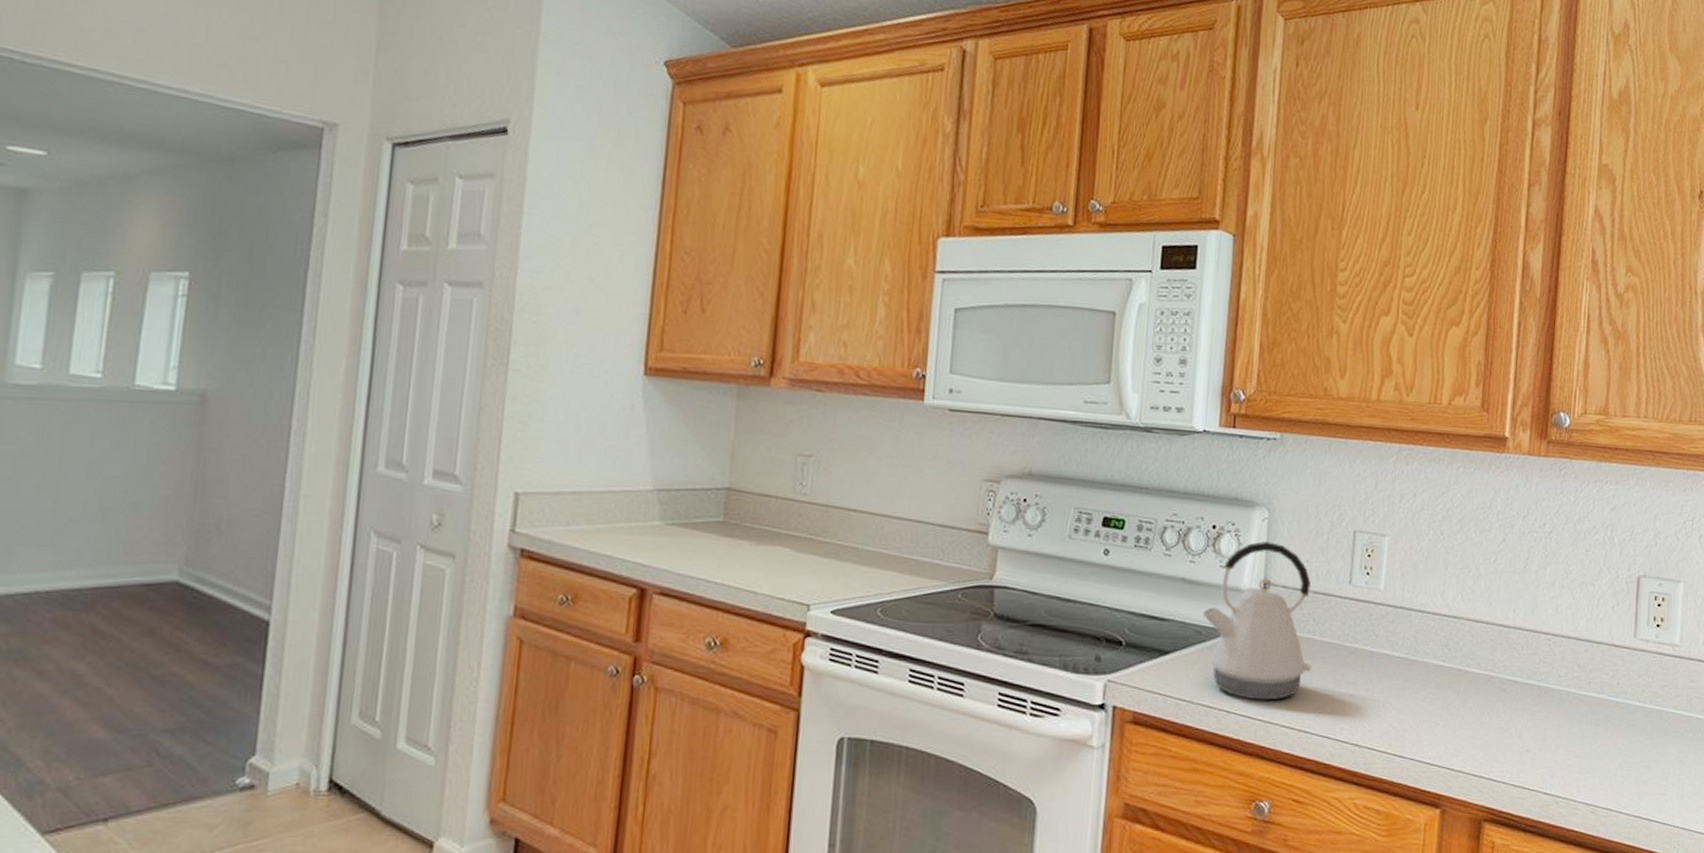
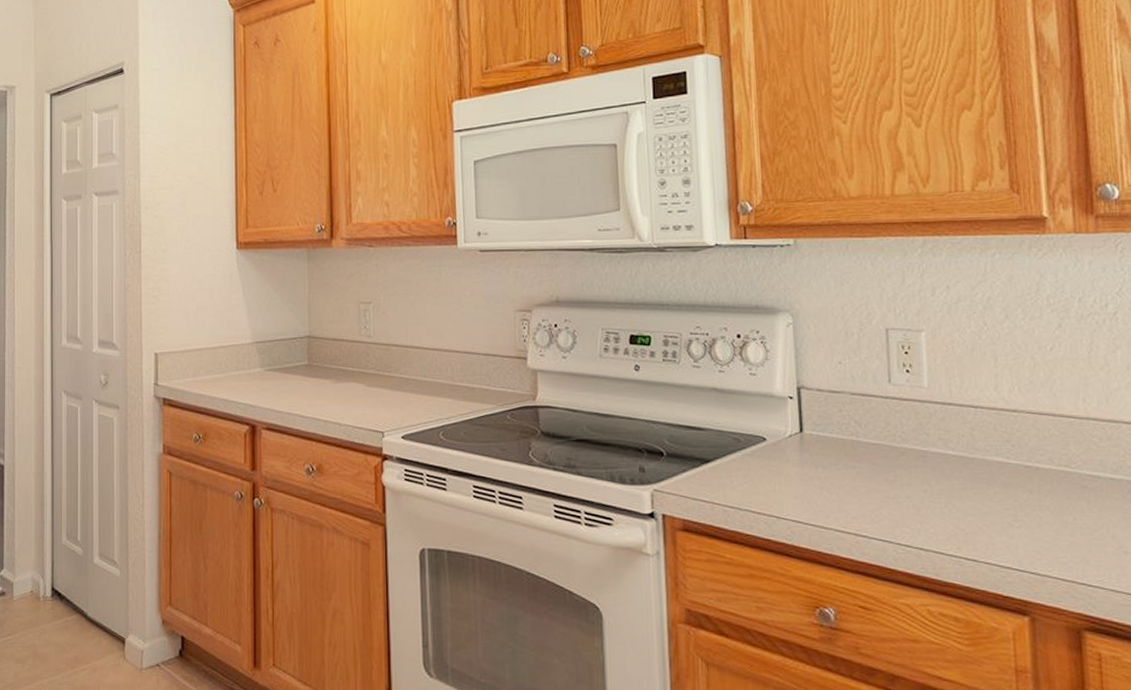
kettle: present [1201,541,1311,700] -> none [737,347,860,505]

